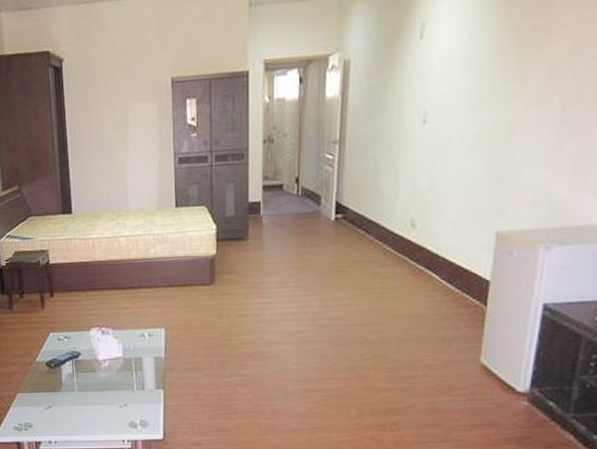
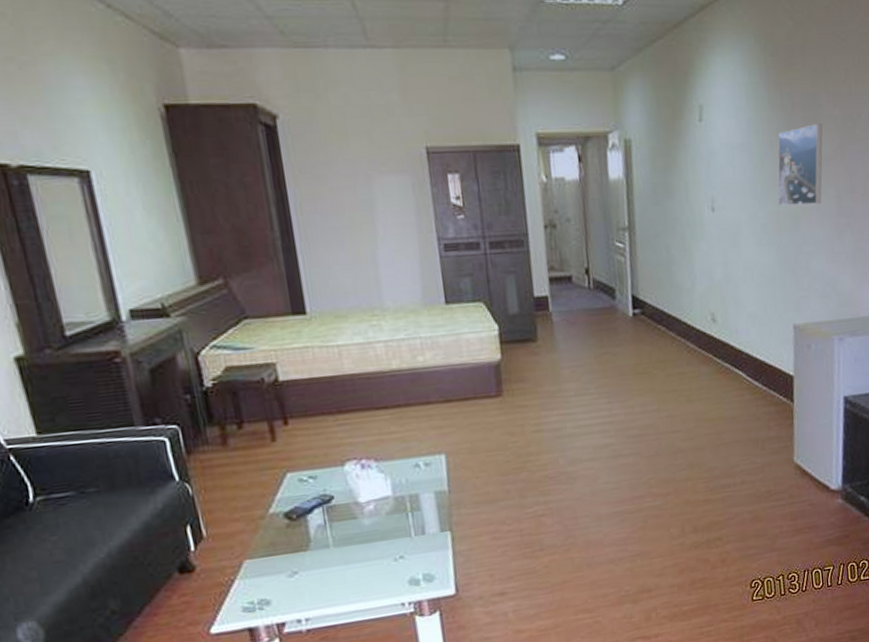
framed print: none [494,31,554,116] -> present [777,124,823,206]

